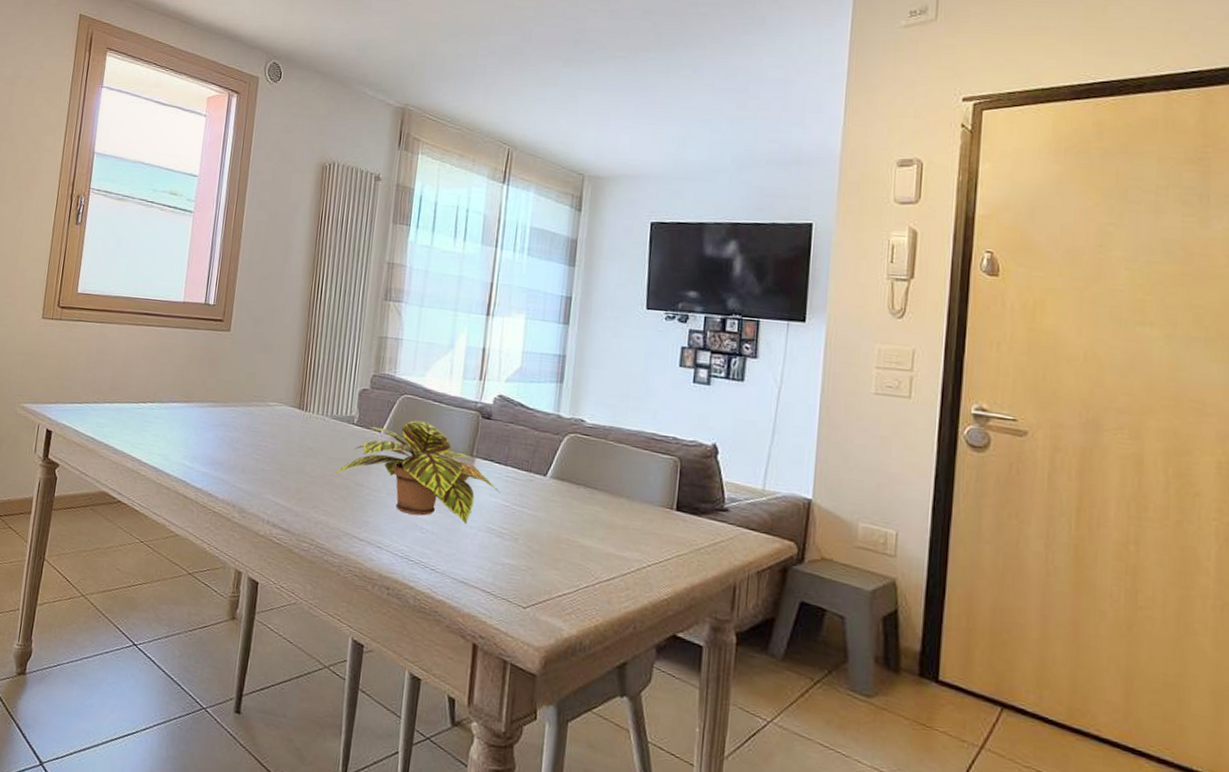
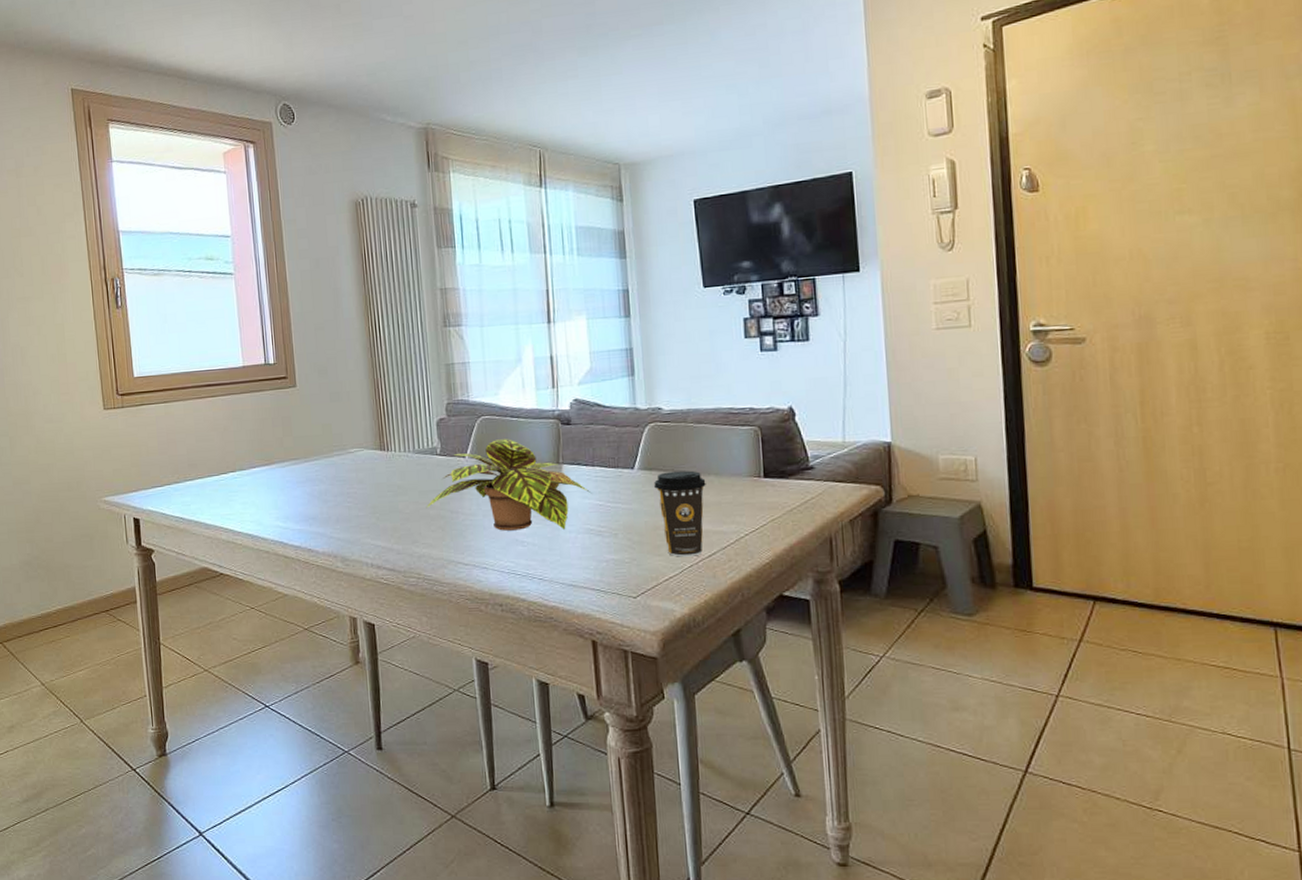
coffee cup: none [562,485,617,577] -> present [653,470,706,557]

